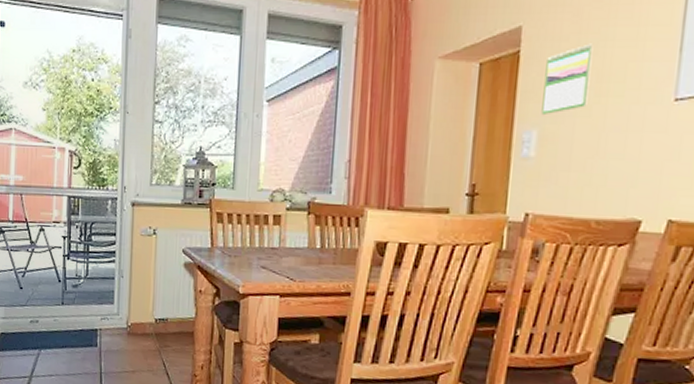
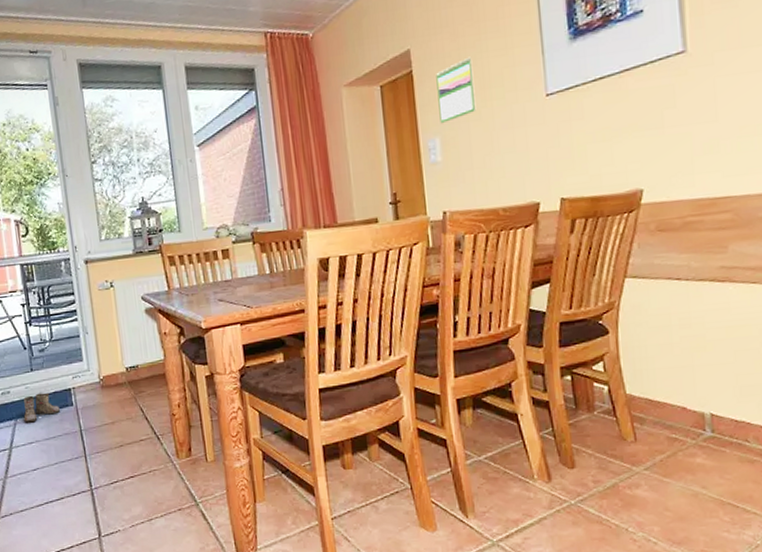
boots: none [43,328,84,356] -> present [19,392,60,423]

